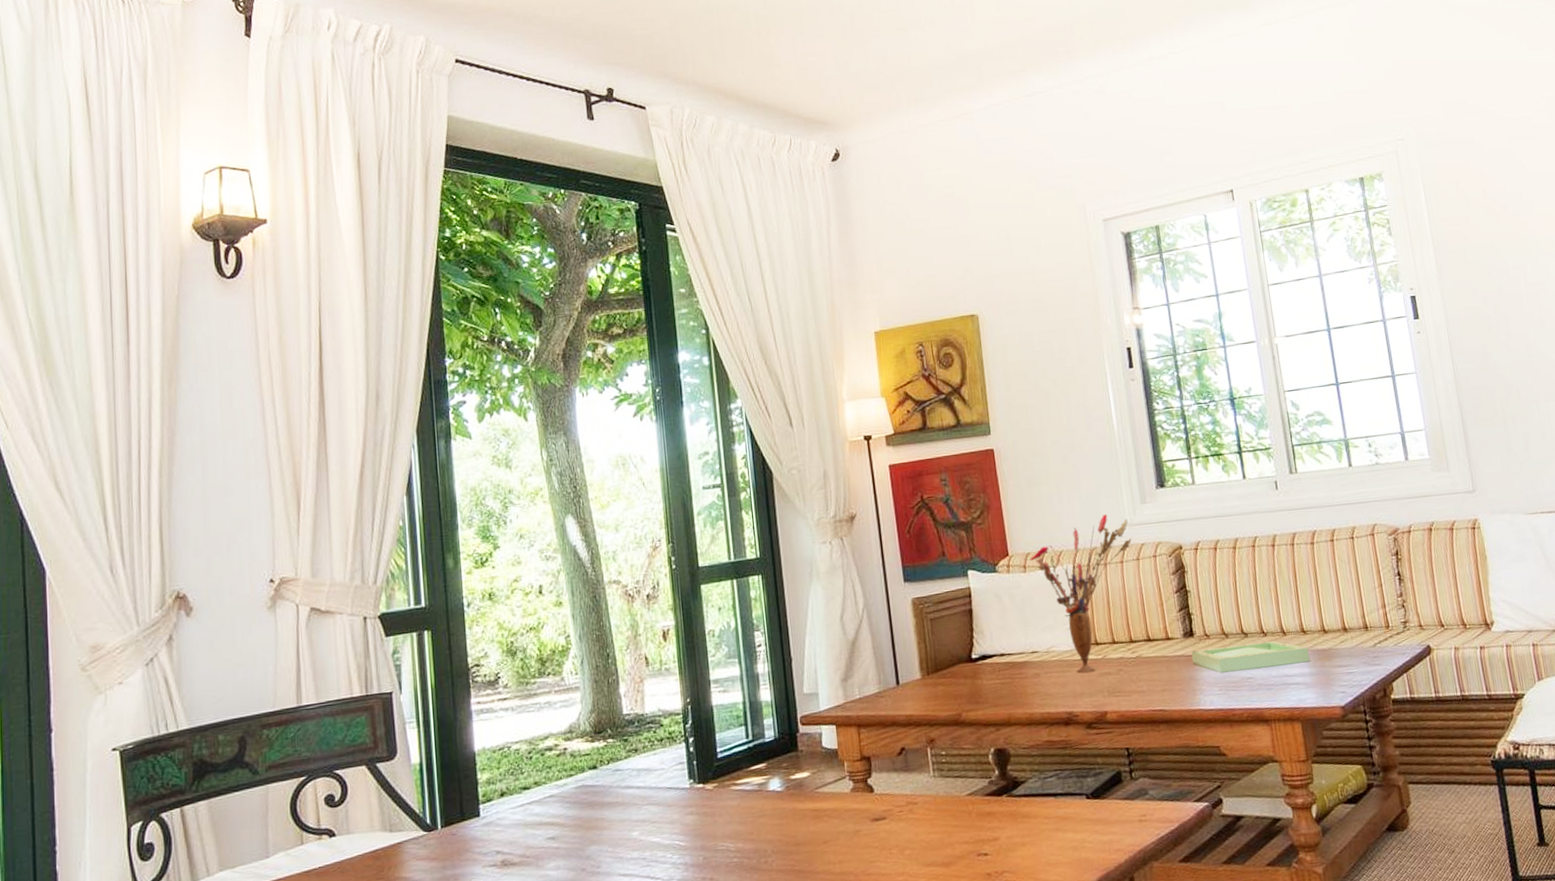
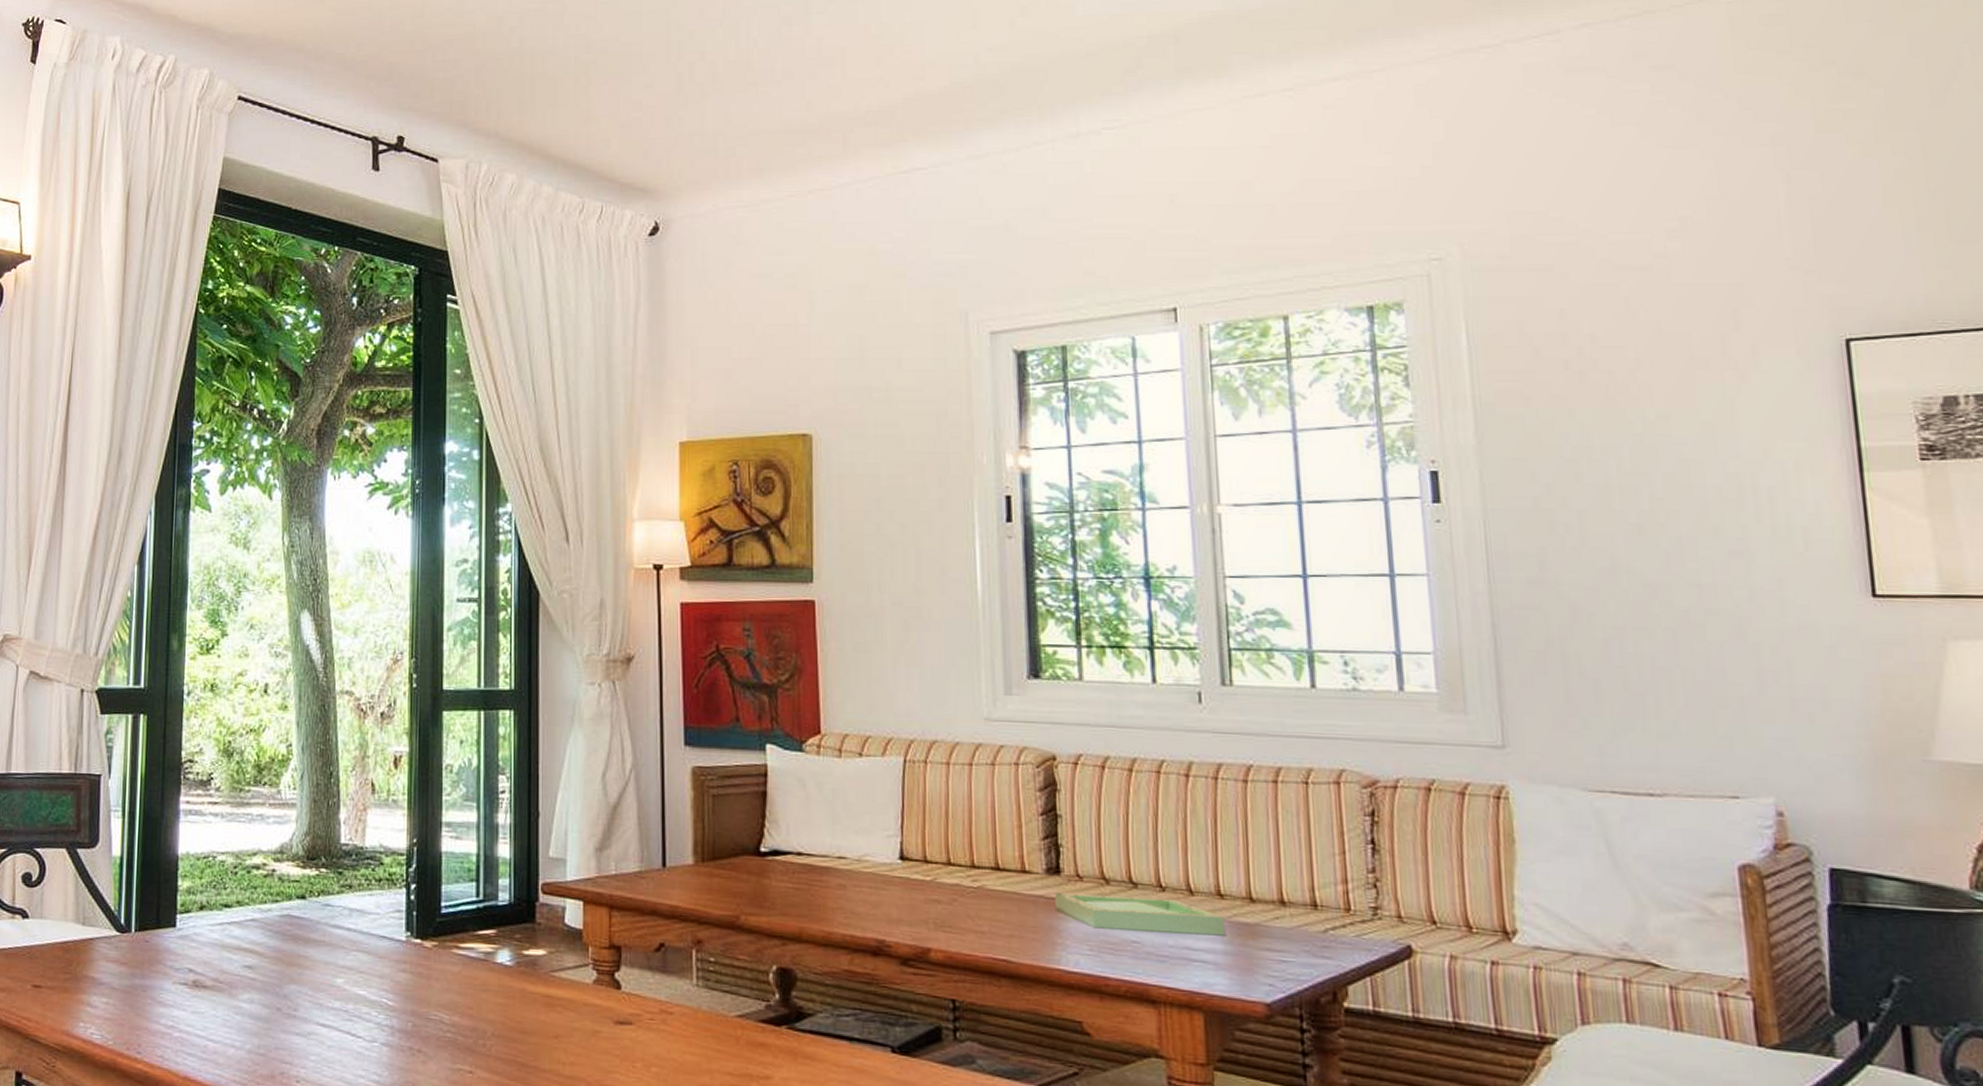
bouquet: present [1029,514,1131,674] -> none [846,701,986,897]

